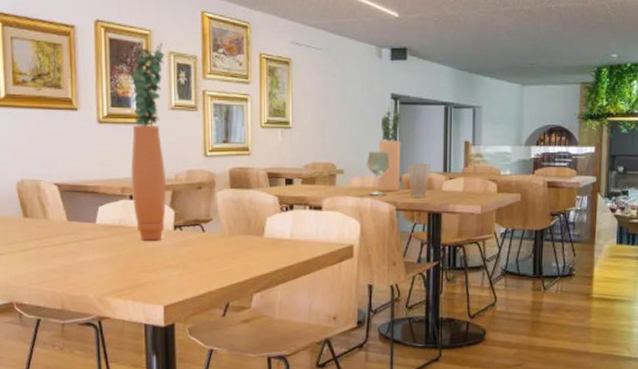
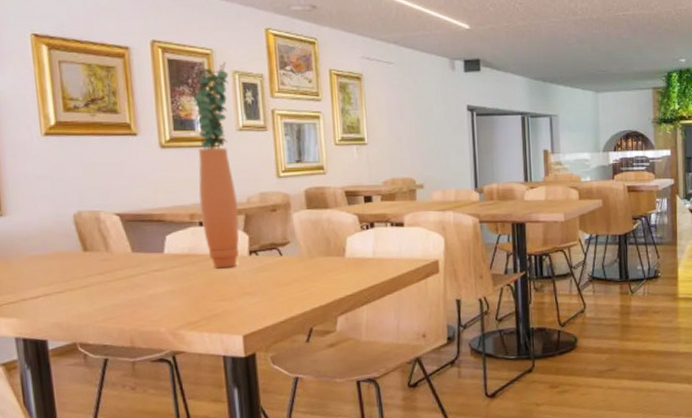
wine glass: present [366,151,391,196] -> none [446,163,471,209]
vase: present [377,105,401,192] -> none [456,117,482,205]
cup: present [407,163,430,197] -> none [488,174,511,209]

